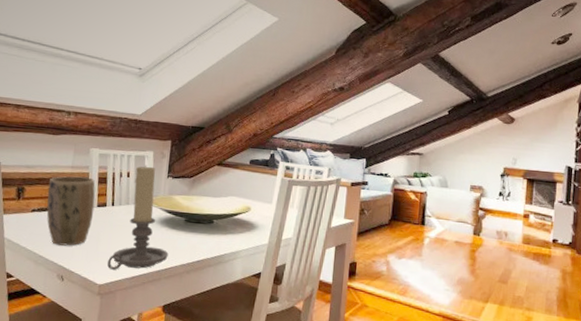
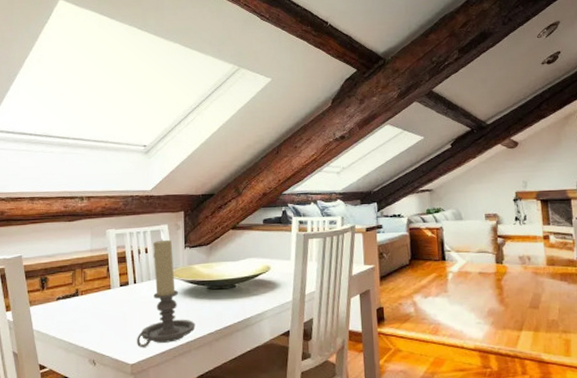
plant pot: present [46,176,95,246] -> none [70,258,117,330]

